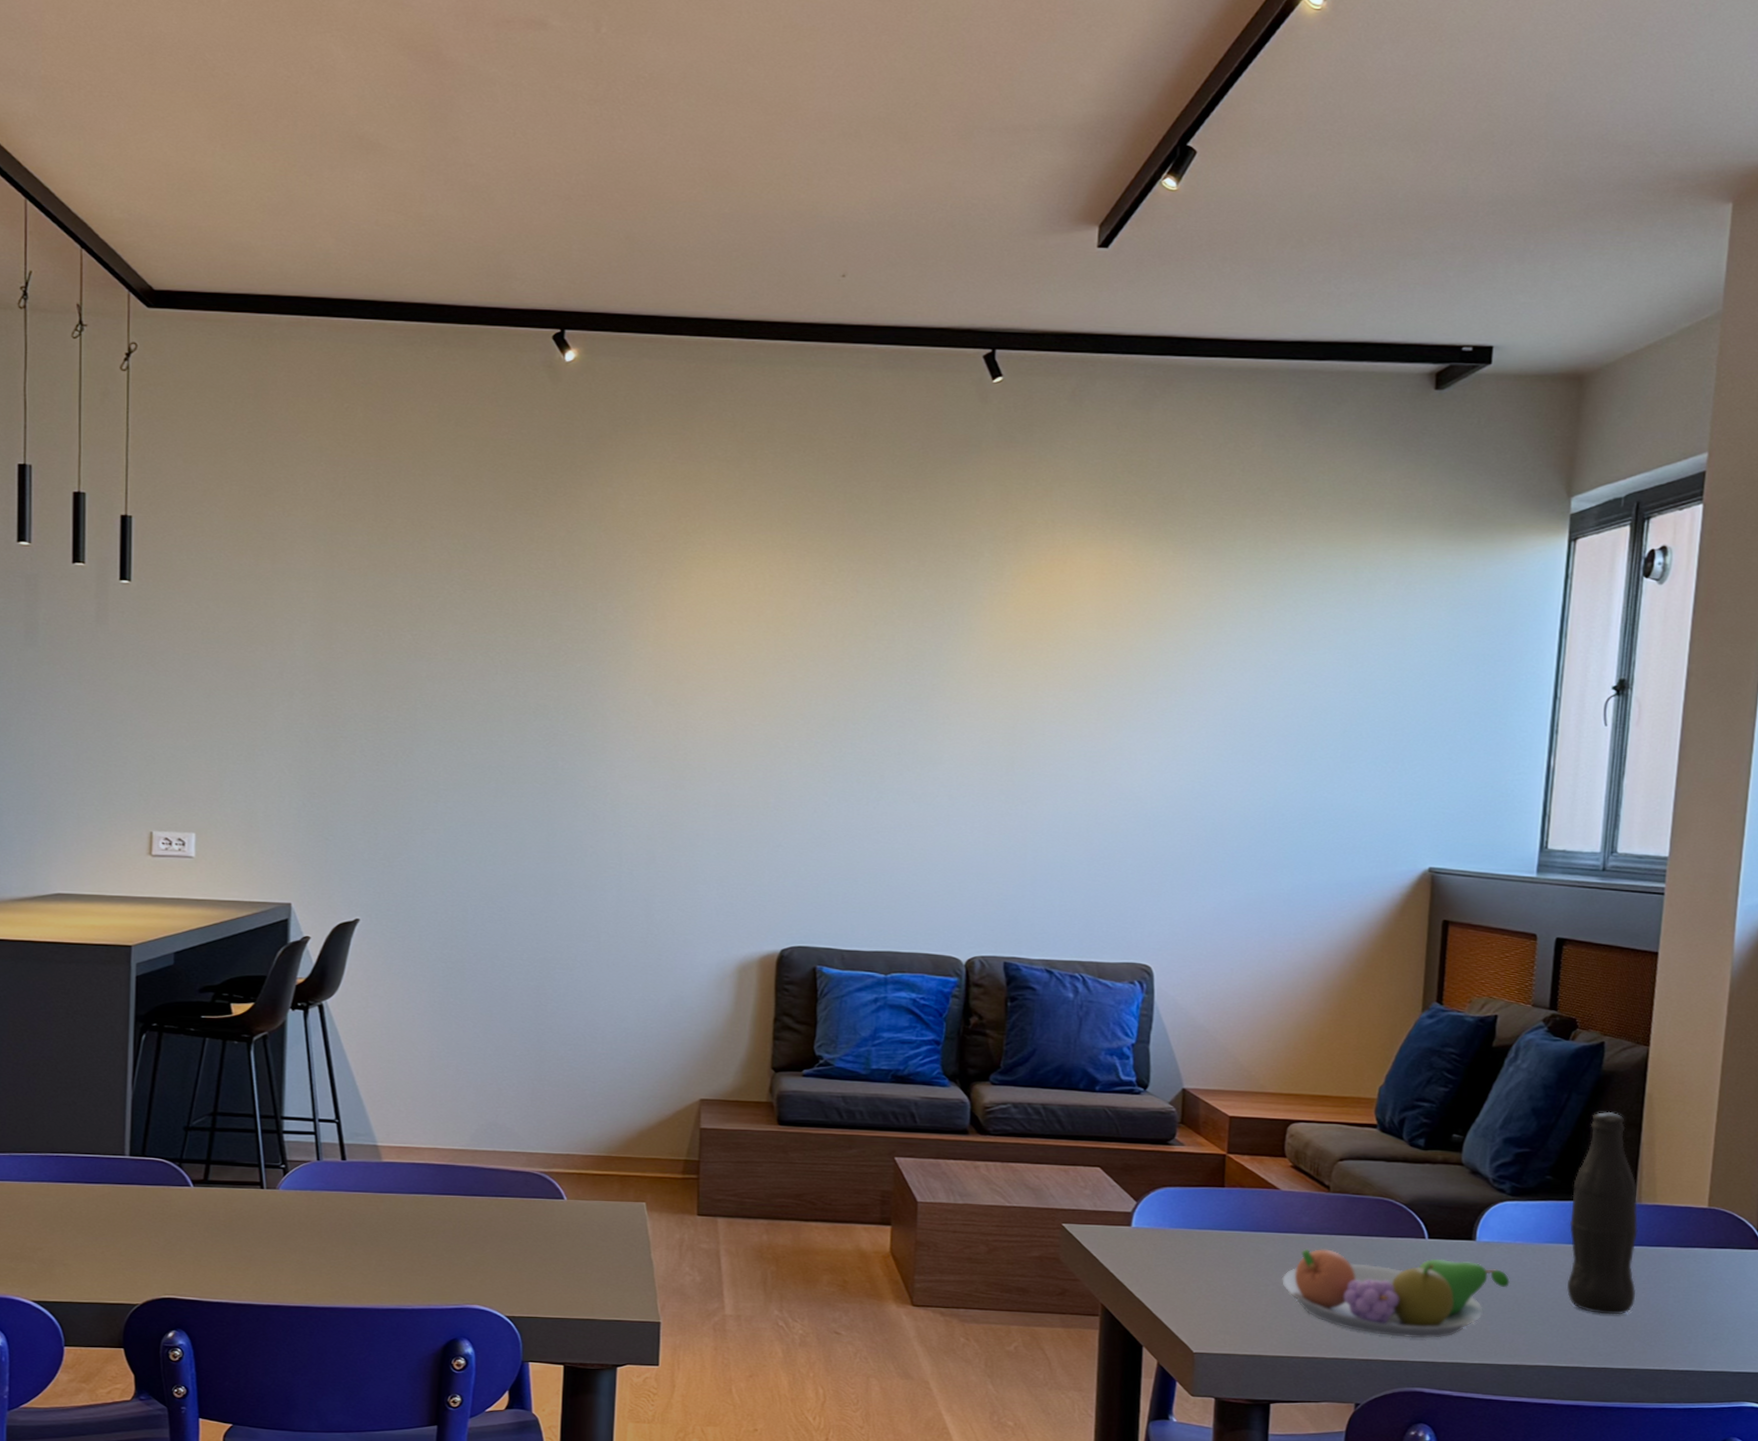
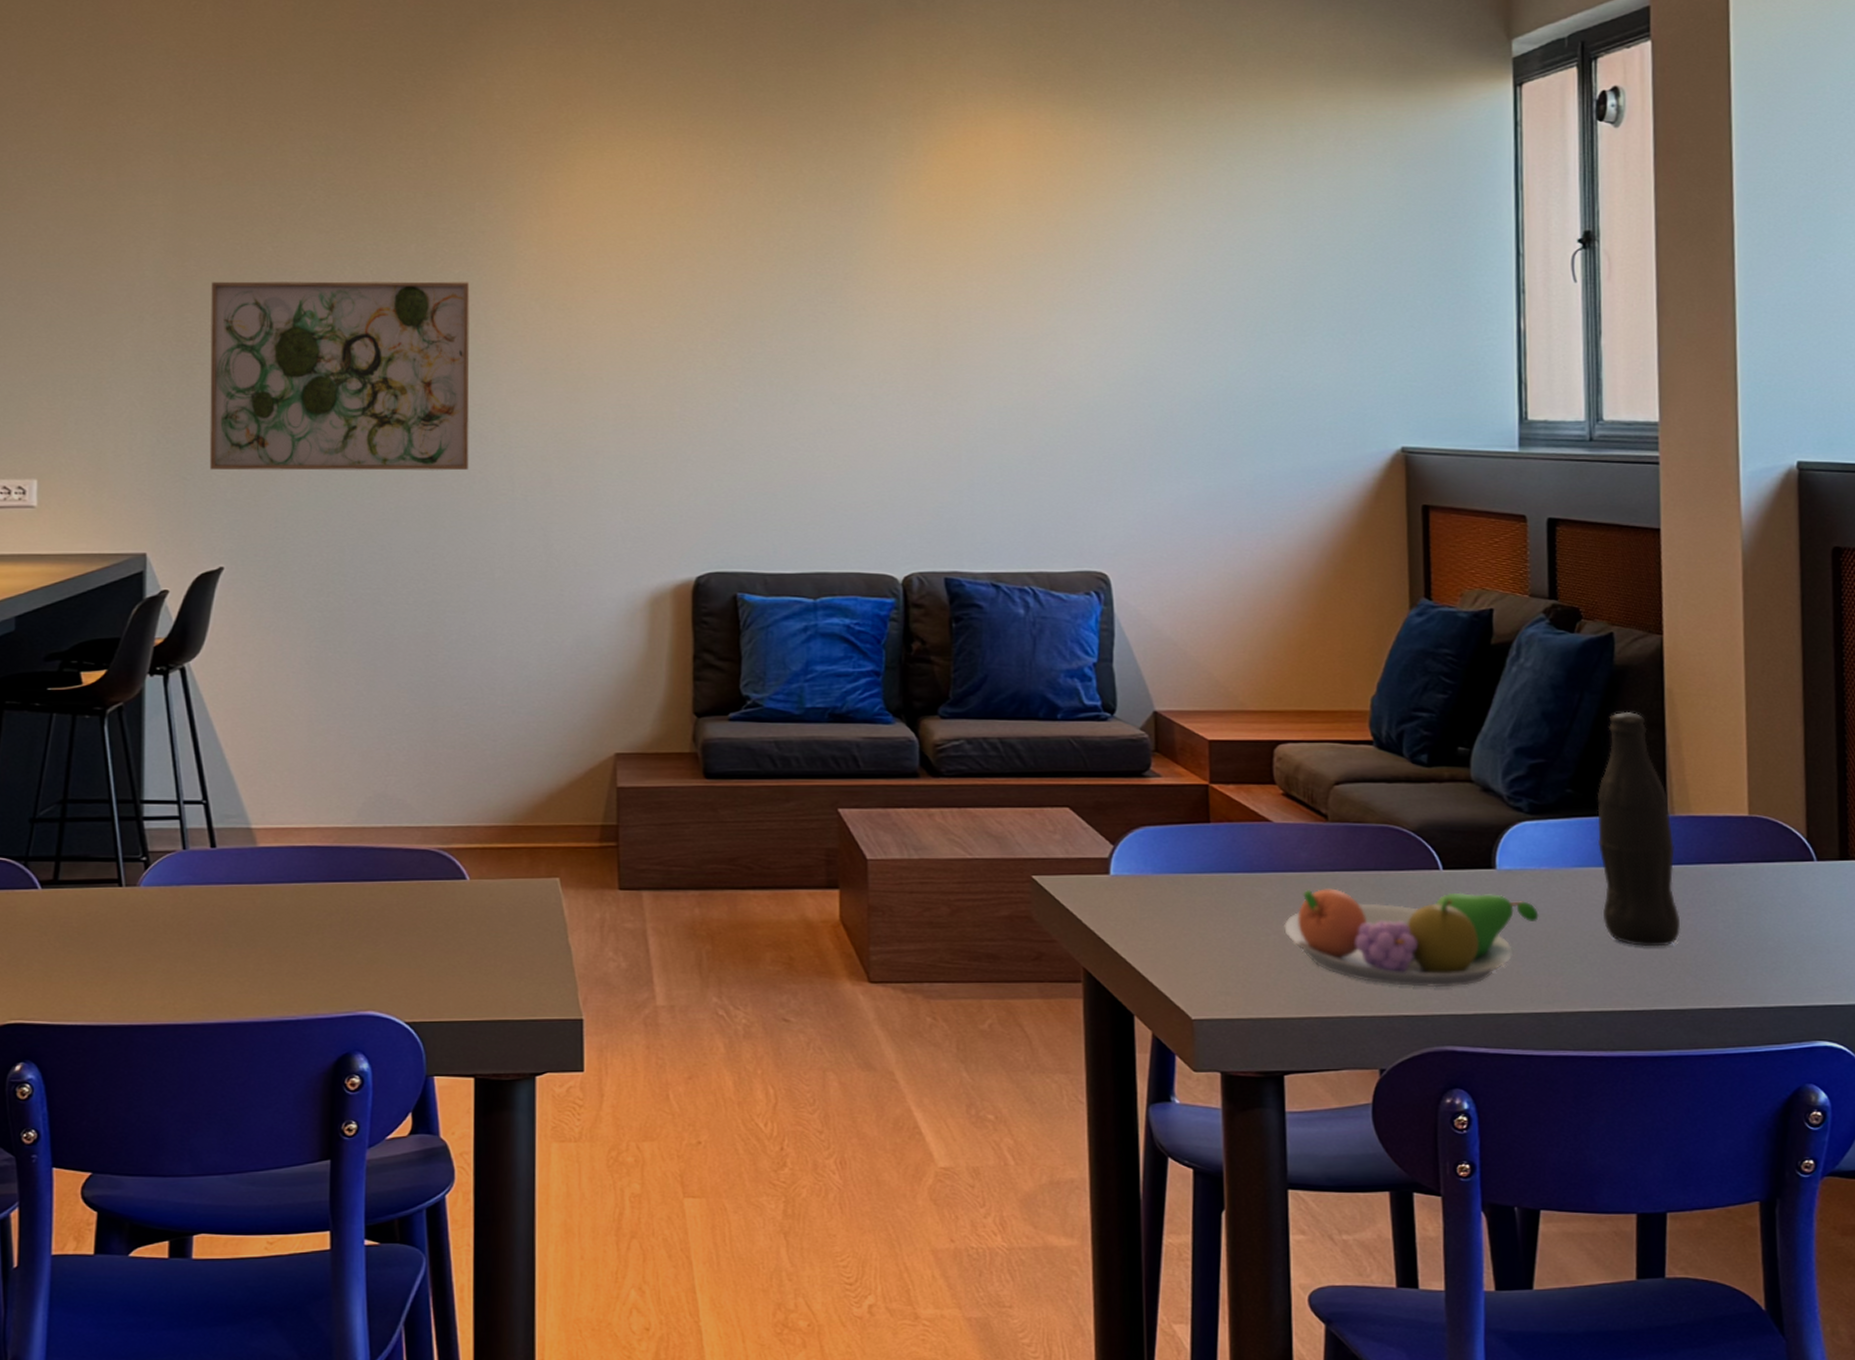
wall art: none [350,664,589,845] -> present [210,281,470,471]

